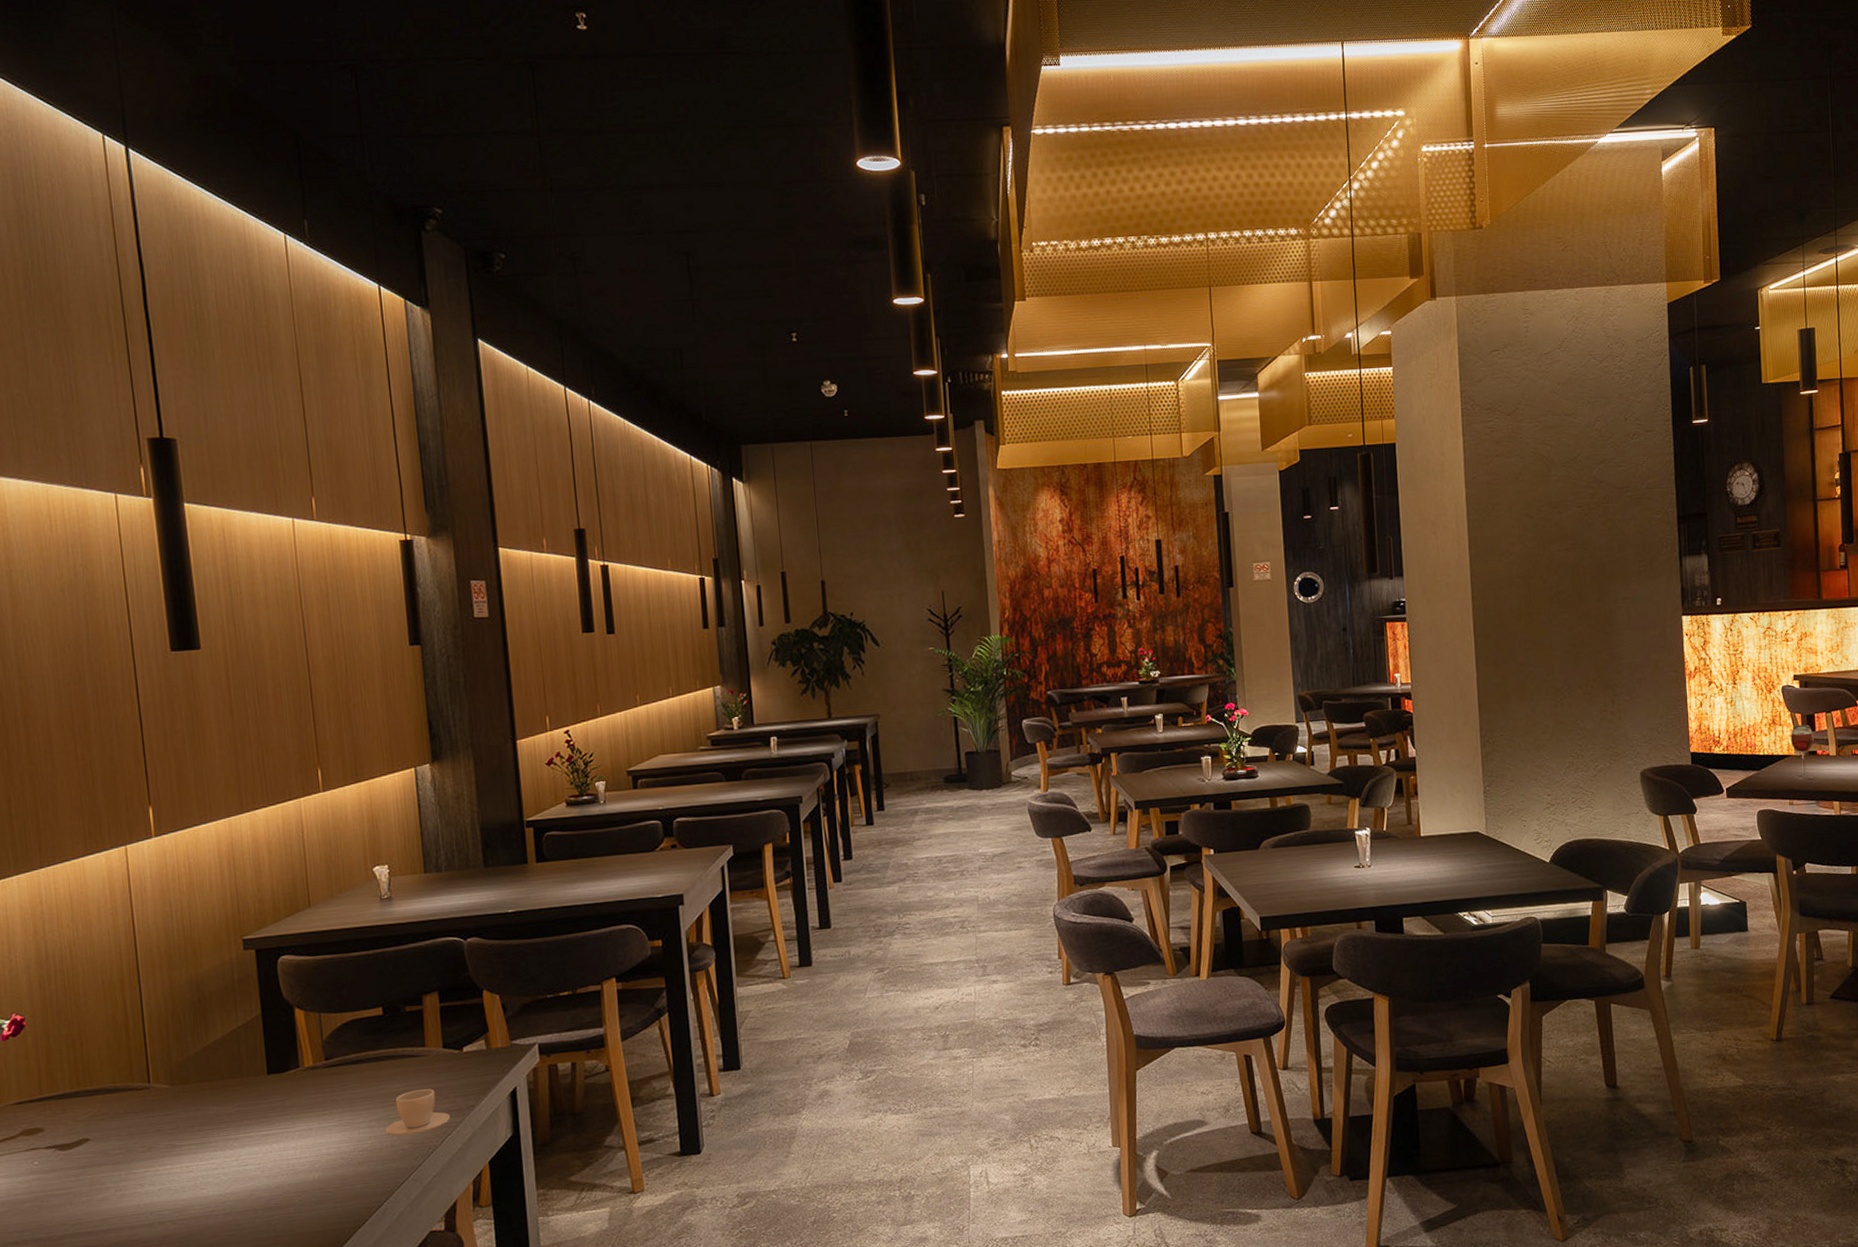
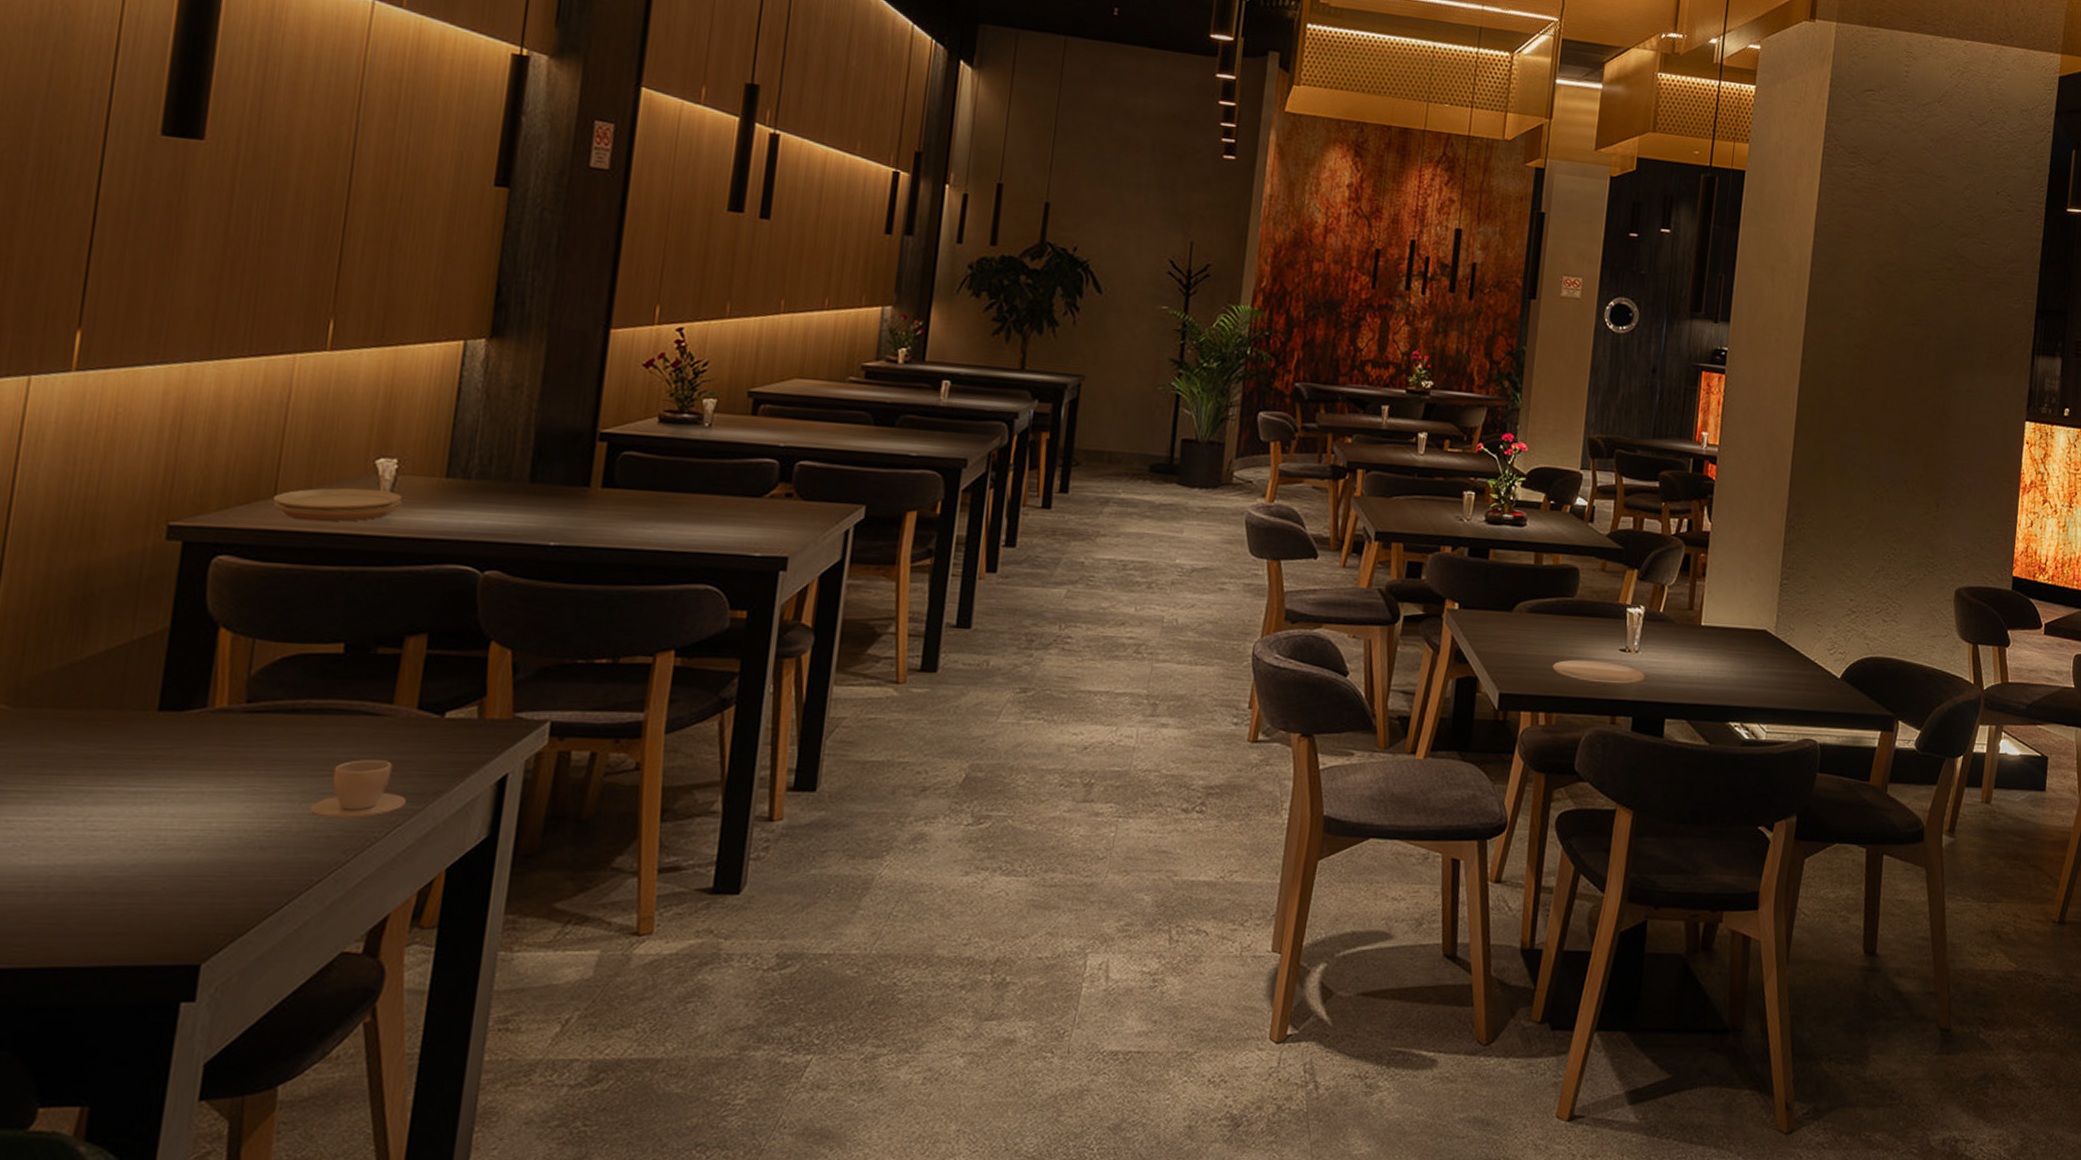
plate: none [308,889,399,921] -> present [272,487,403,522]
plate: none [1300,878,1380,898] -> present [1552,659,1645,686]

